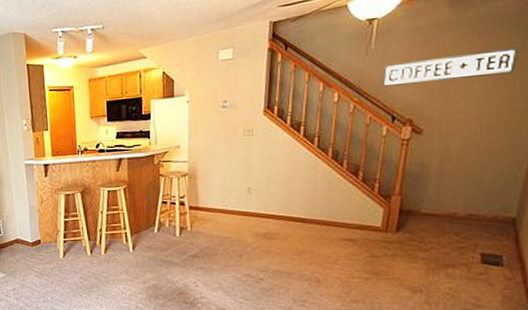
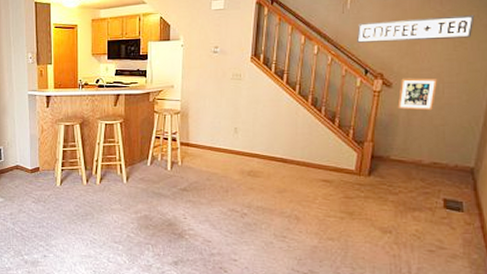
picture frame: none [428,121,475,158] -> present [397,78,438,111]

